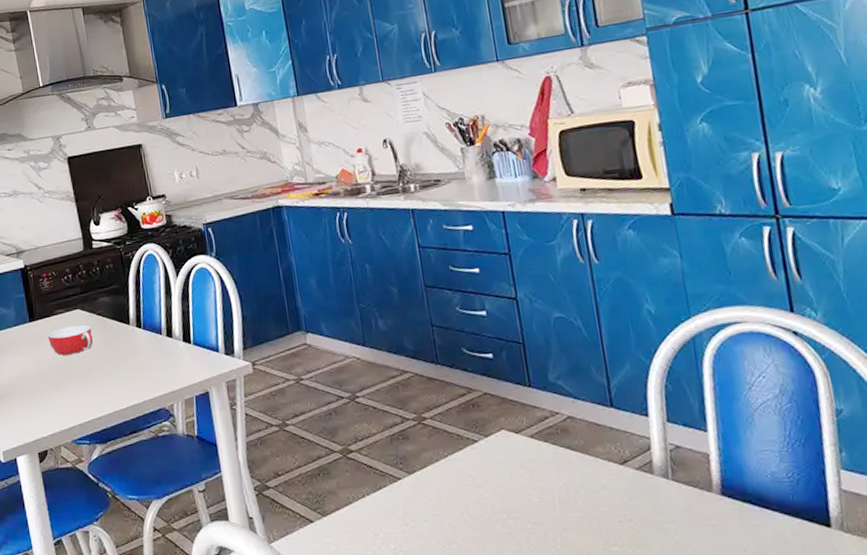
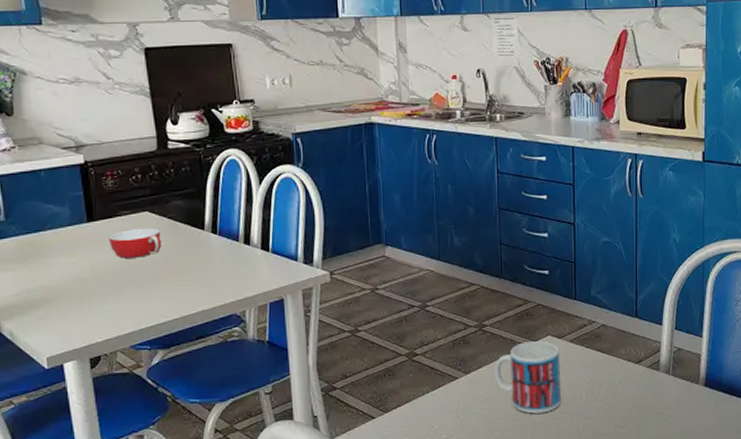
mug: none [441,436,529,523] -> present [493,341,562,414]

